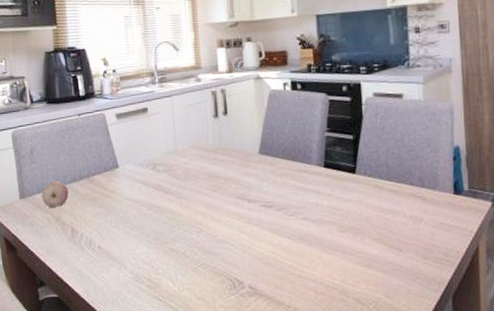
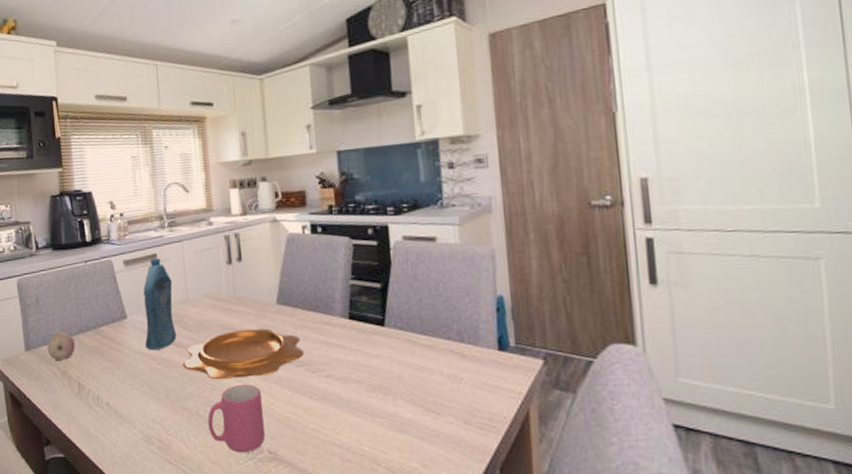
bottle: none [134,112,165,198] -> present [143,258,176,351]
decorative bowl: none [171,176,283,224] -> present [182,328,304,380]
mug: none [194,226,246,289] -> present [208,383,265,453]

